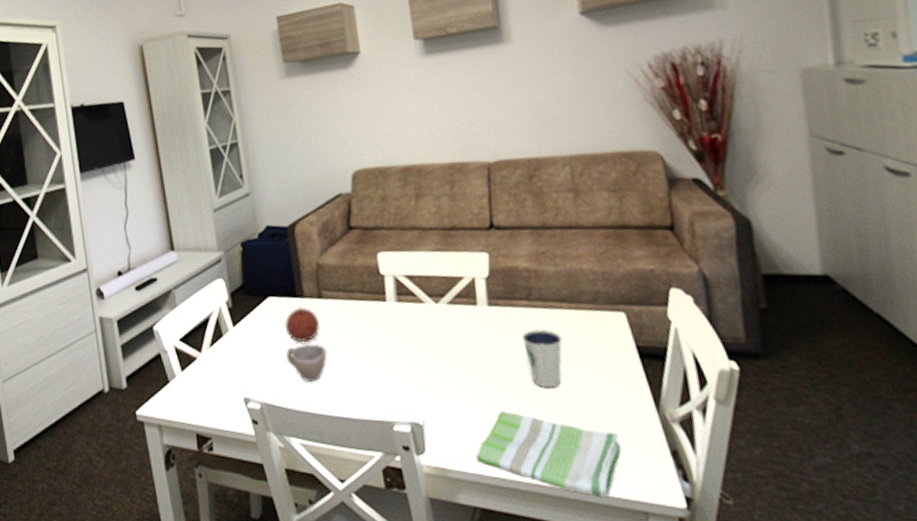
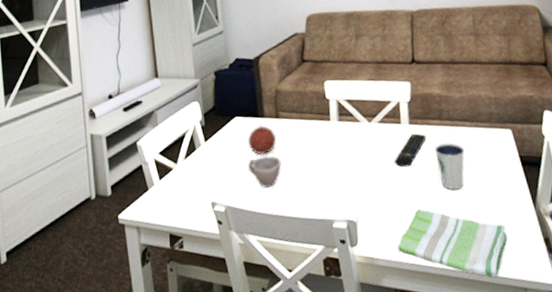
remote control: none [469,317,511,359] -> present [394,133,426,167]

